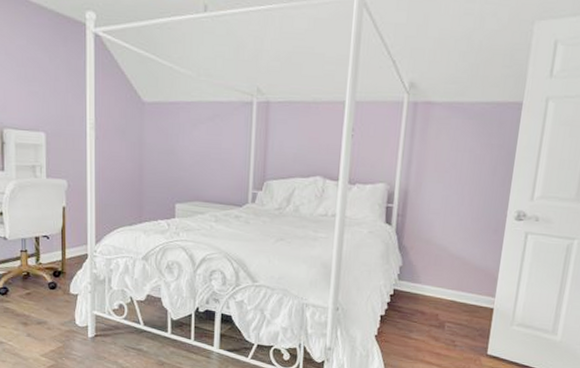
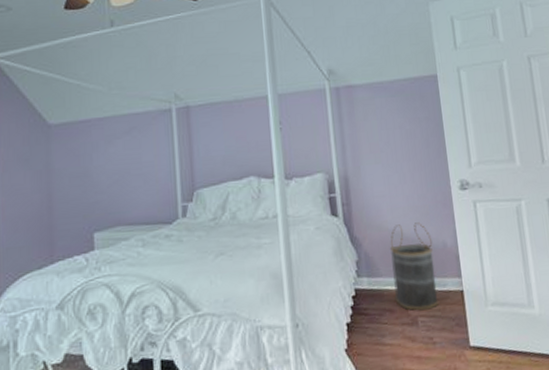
basket: none [428,241,476,318] -> present [389,222,439,311]

